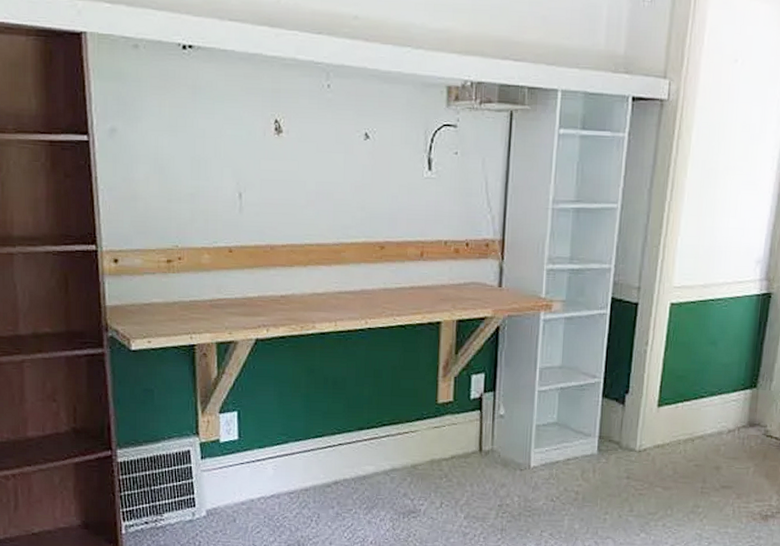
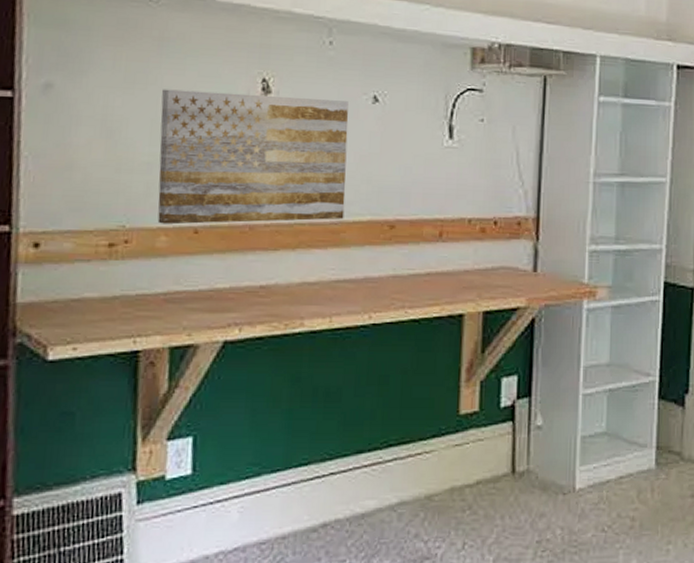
wall art: none [198,131,345,245] -> present [157,89,349,225]

